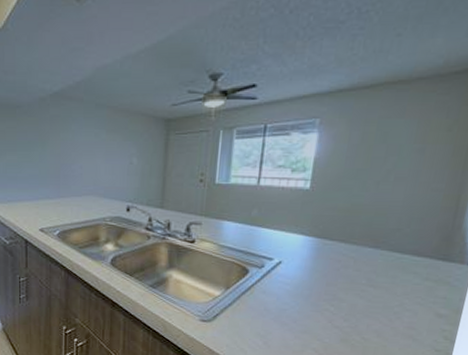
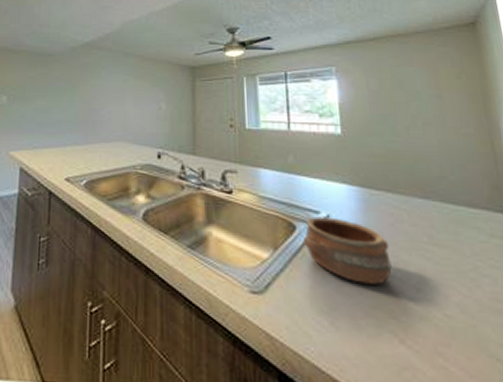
pottery: none [252,262,330,316] -> present [302,216,392,285]

